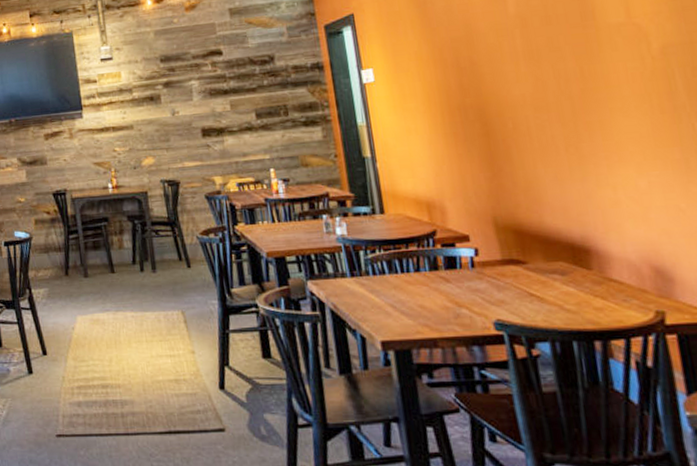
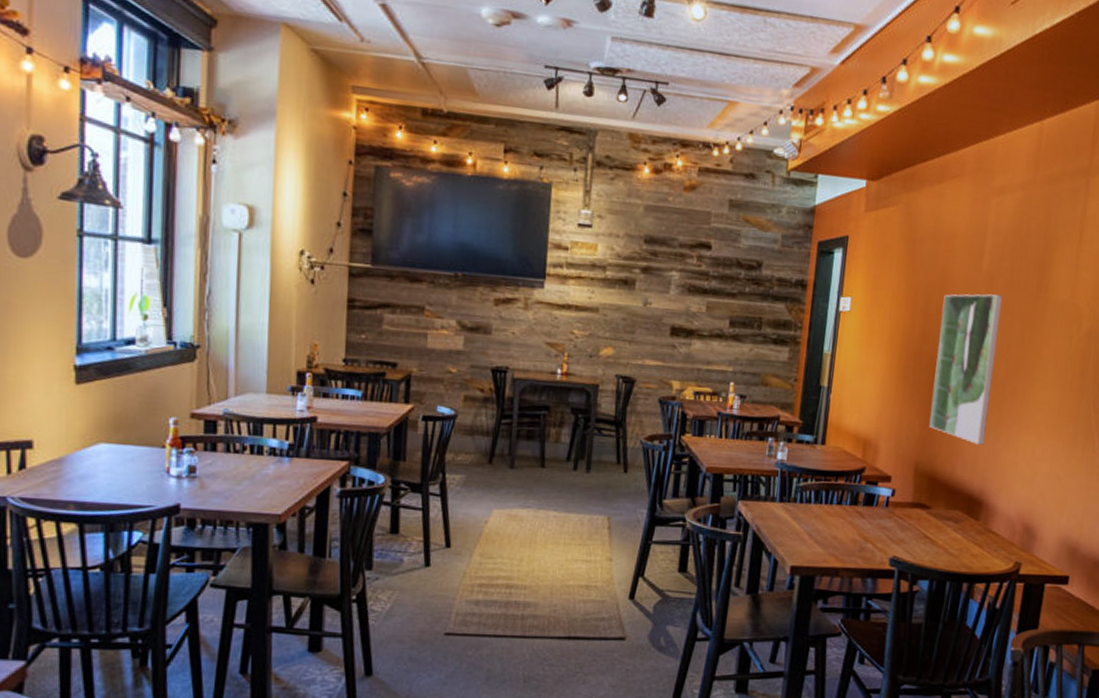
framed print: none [473,33,570,188] -> present [929,294,1002,445]

